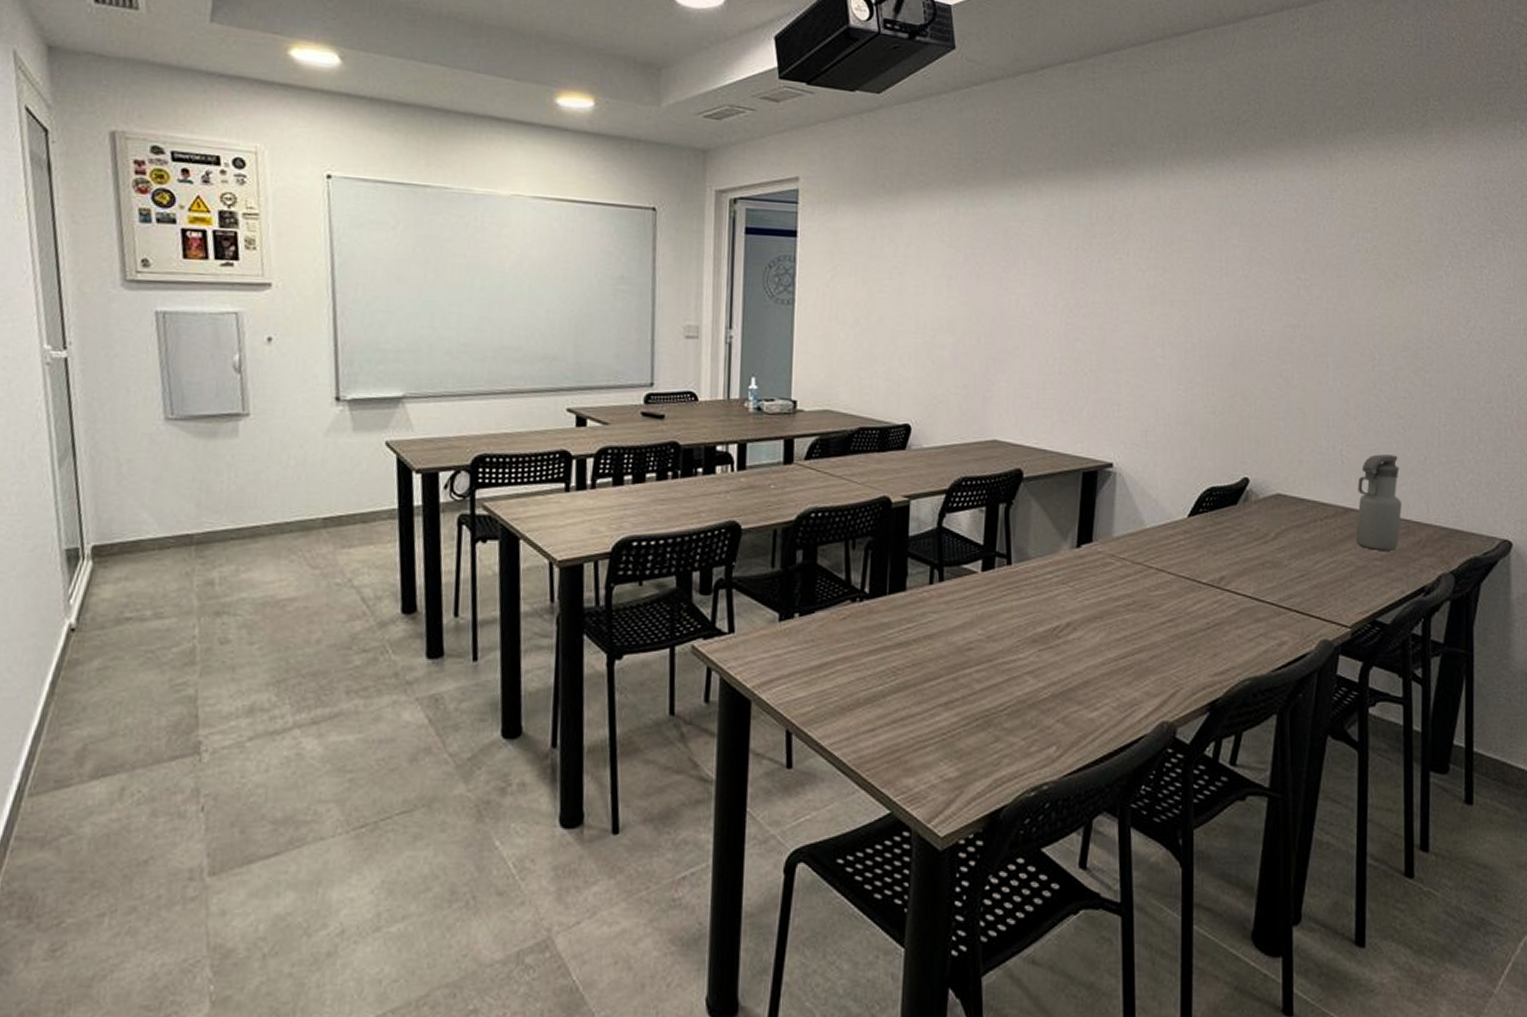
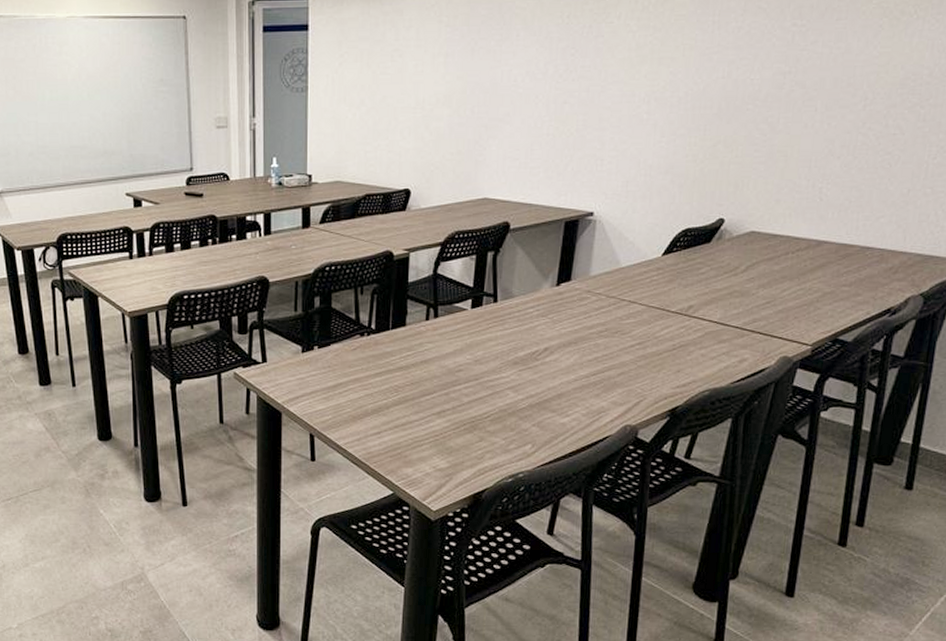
water bottle: present [1356,454,1402,551] -> none [826,190,880,277]

